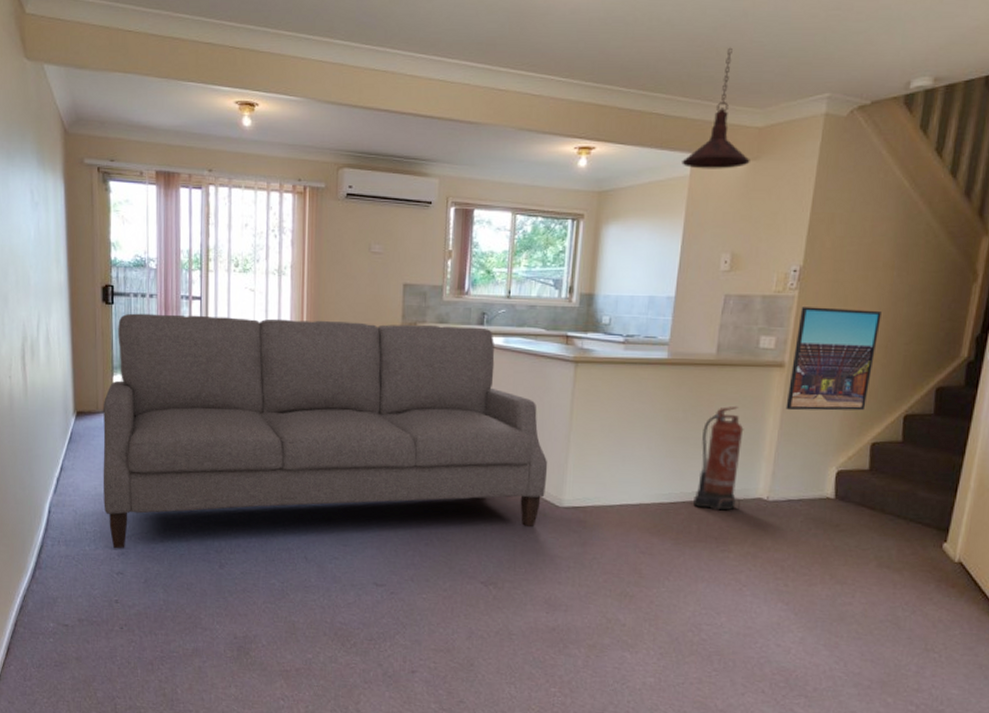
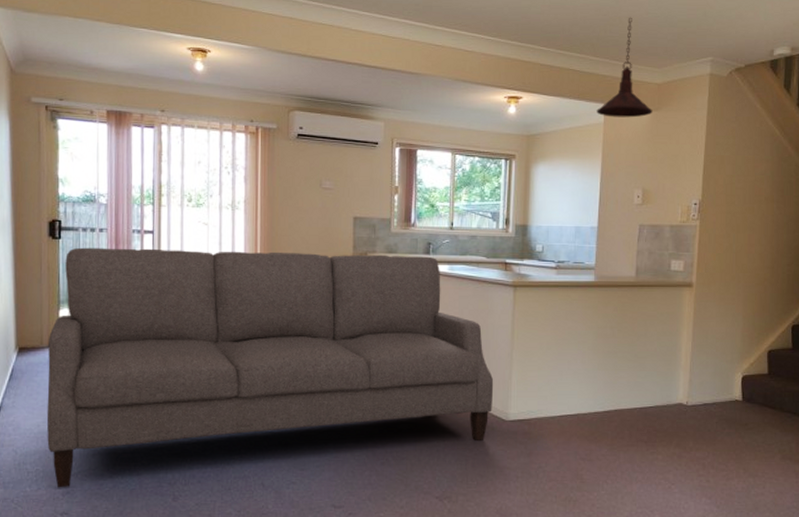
fire extinguisher: present [693,406,744,511] -> none [624,322,665,416]
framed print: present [785,307,881,411] -> none [696,234,767,325]

